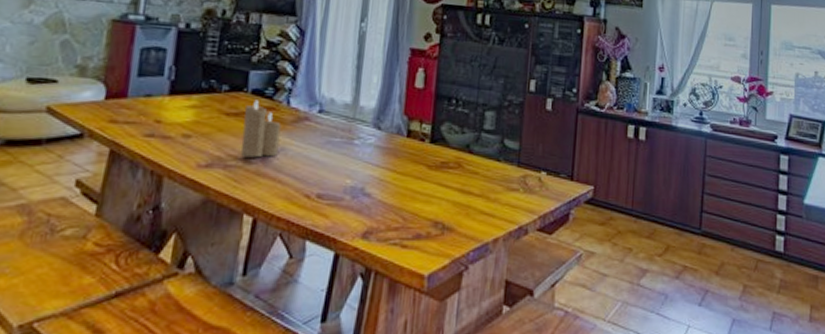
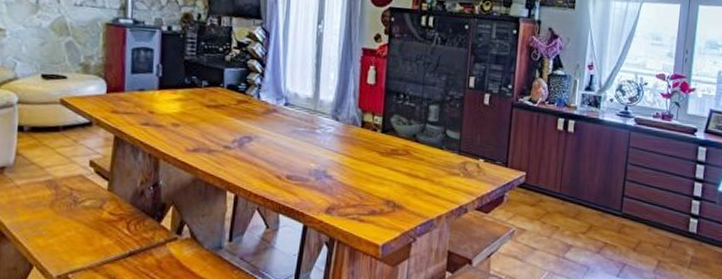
candle: present [241,100,282,158] -> none [221,94,254,144]

